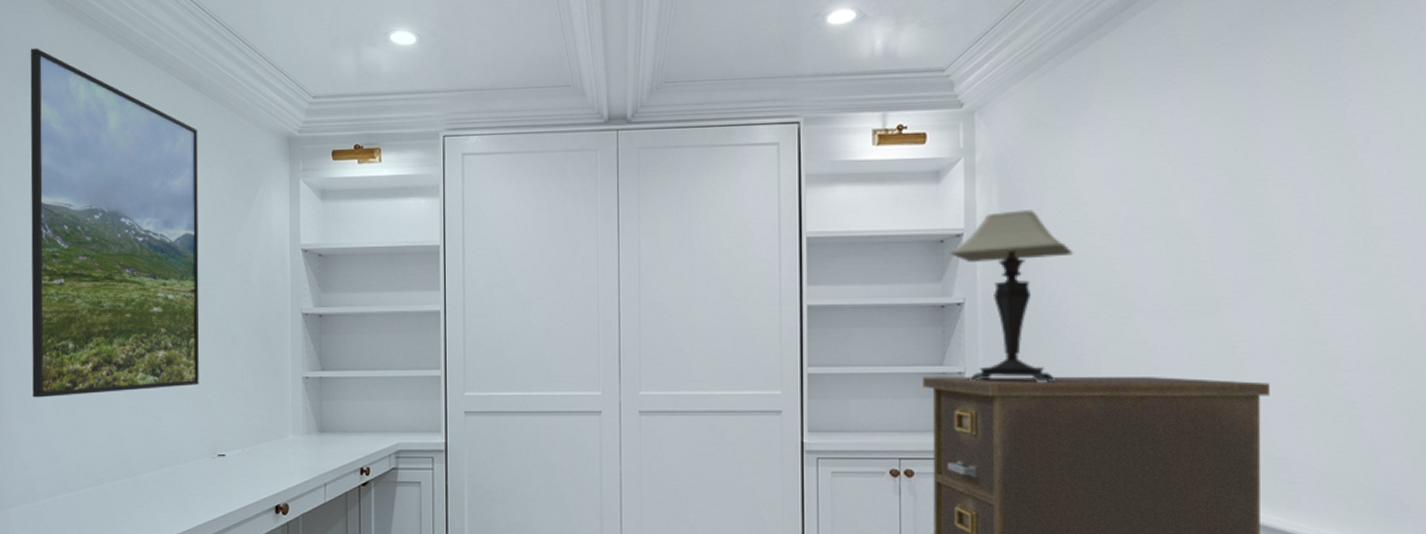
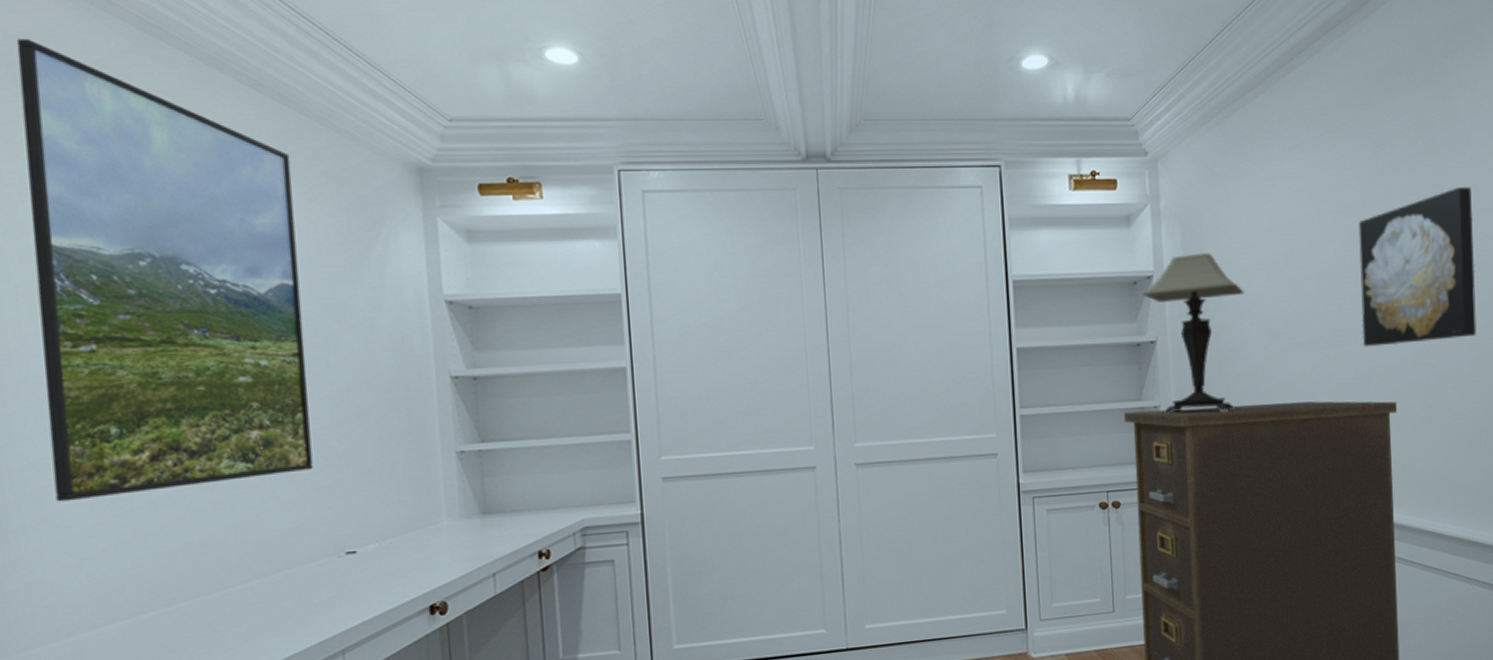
wall art: none [1225,131,1391,318] -> present [1358,186,1477,347]

